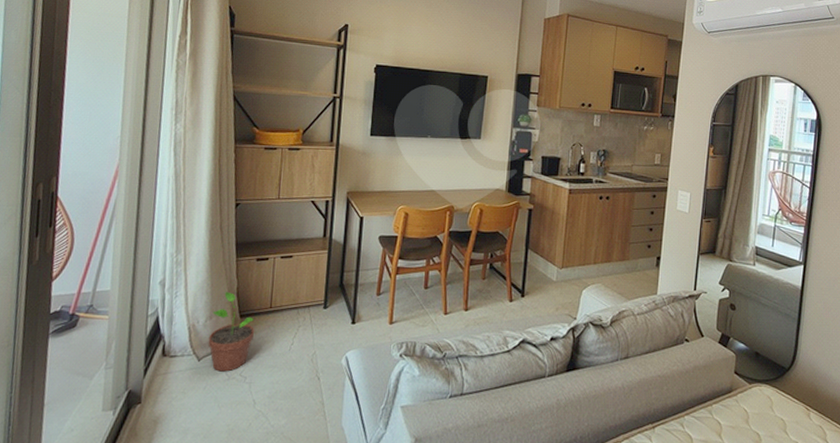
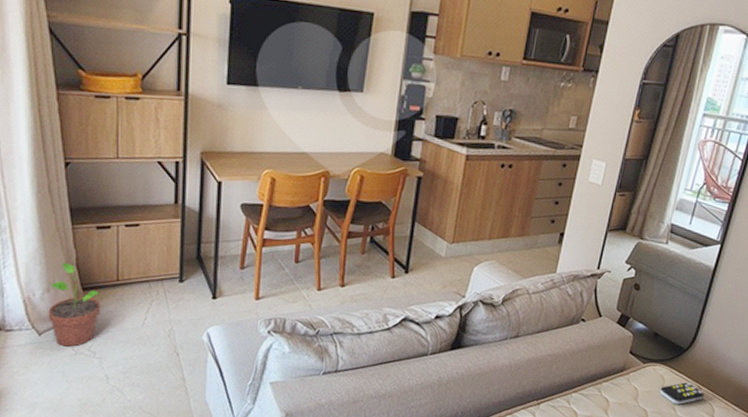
remote control: none [769,403,813,428] -> present [660,382,704,405]

